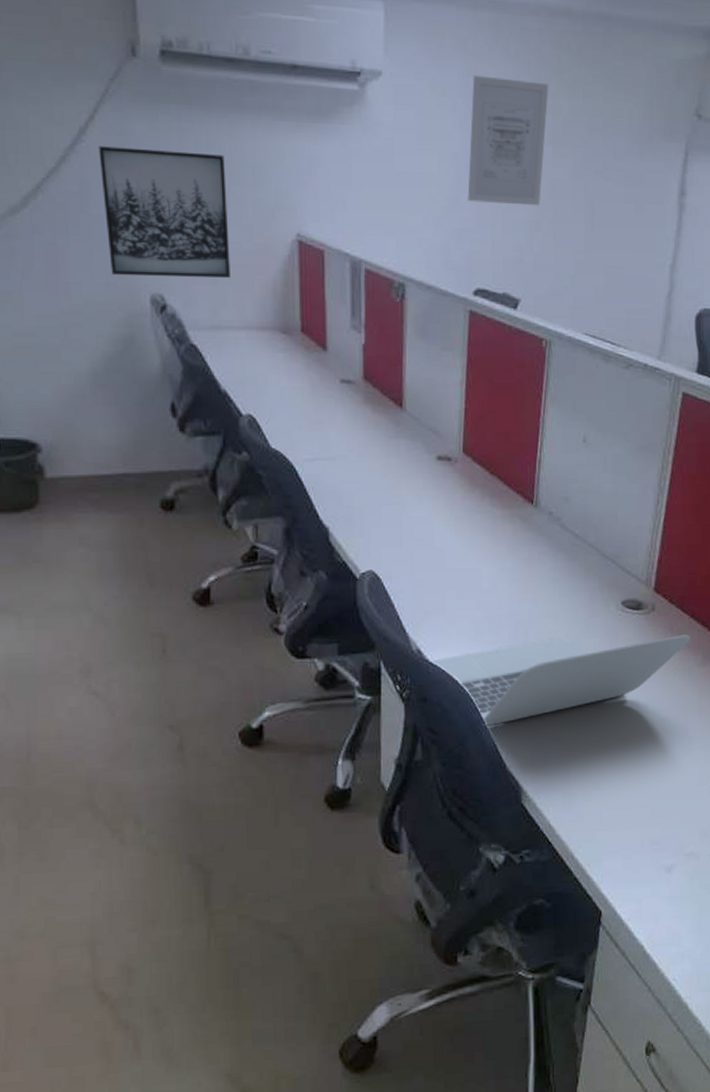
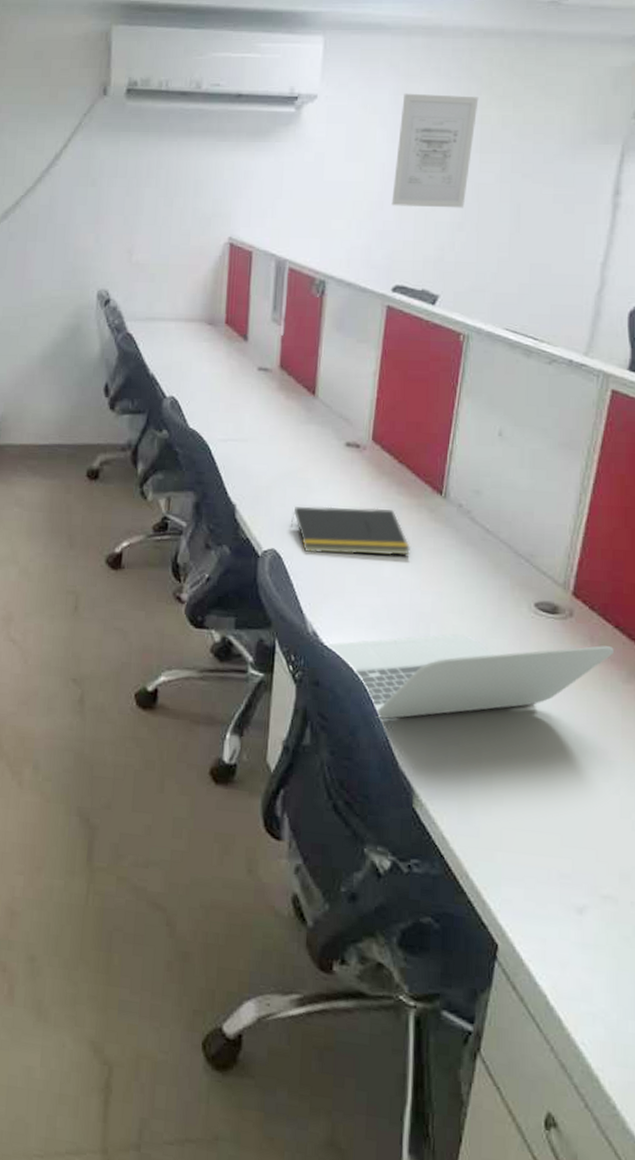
wall art: present [98,146,230,278] -> none [67,168,172,276]
notepad: none [388,521,507,572] -> present [291,506,412,556]

